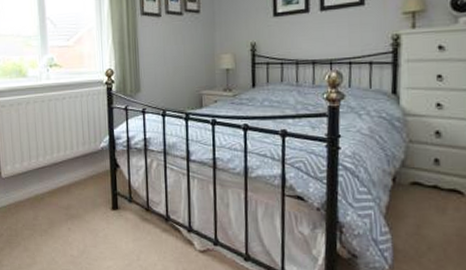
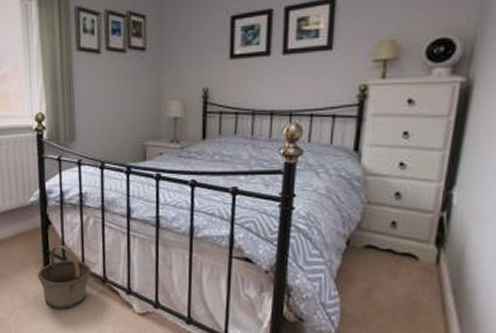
basket: none [106,186,155,248] -> present [37,244,91,310]

